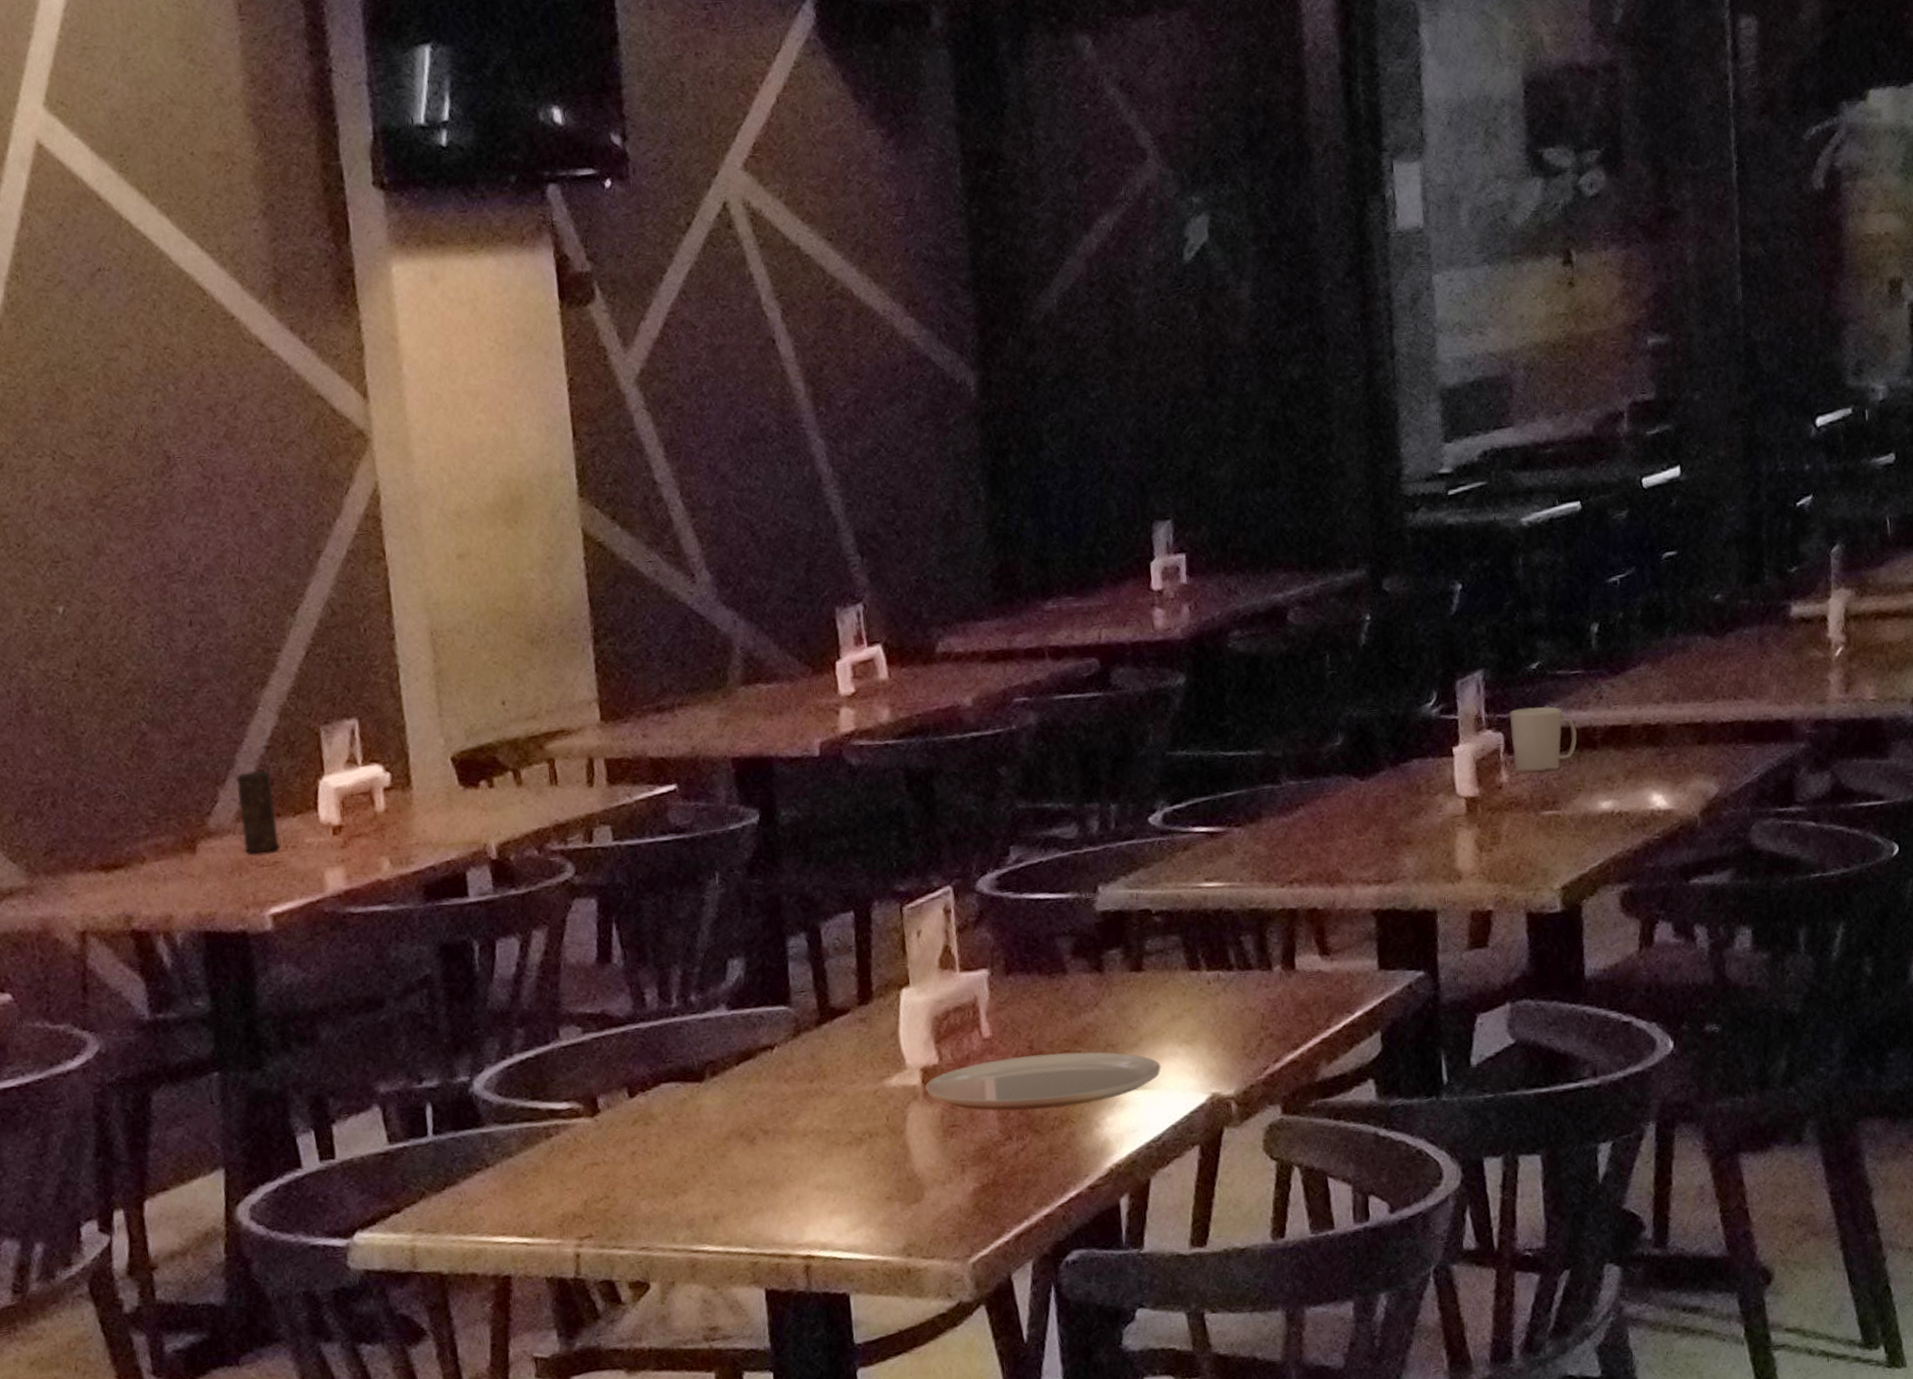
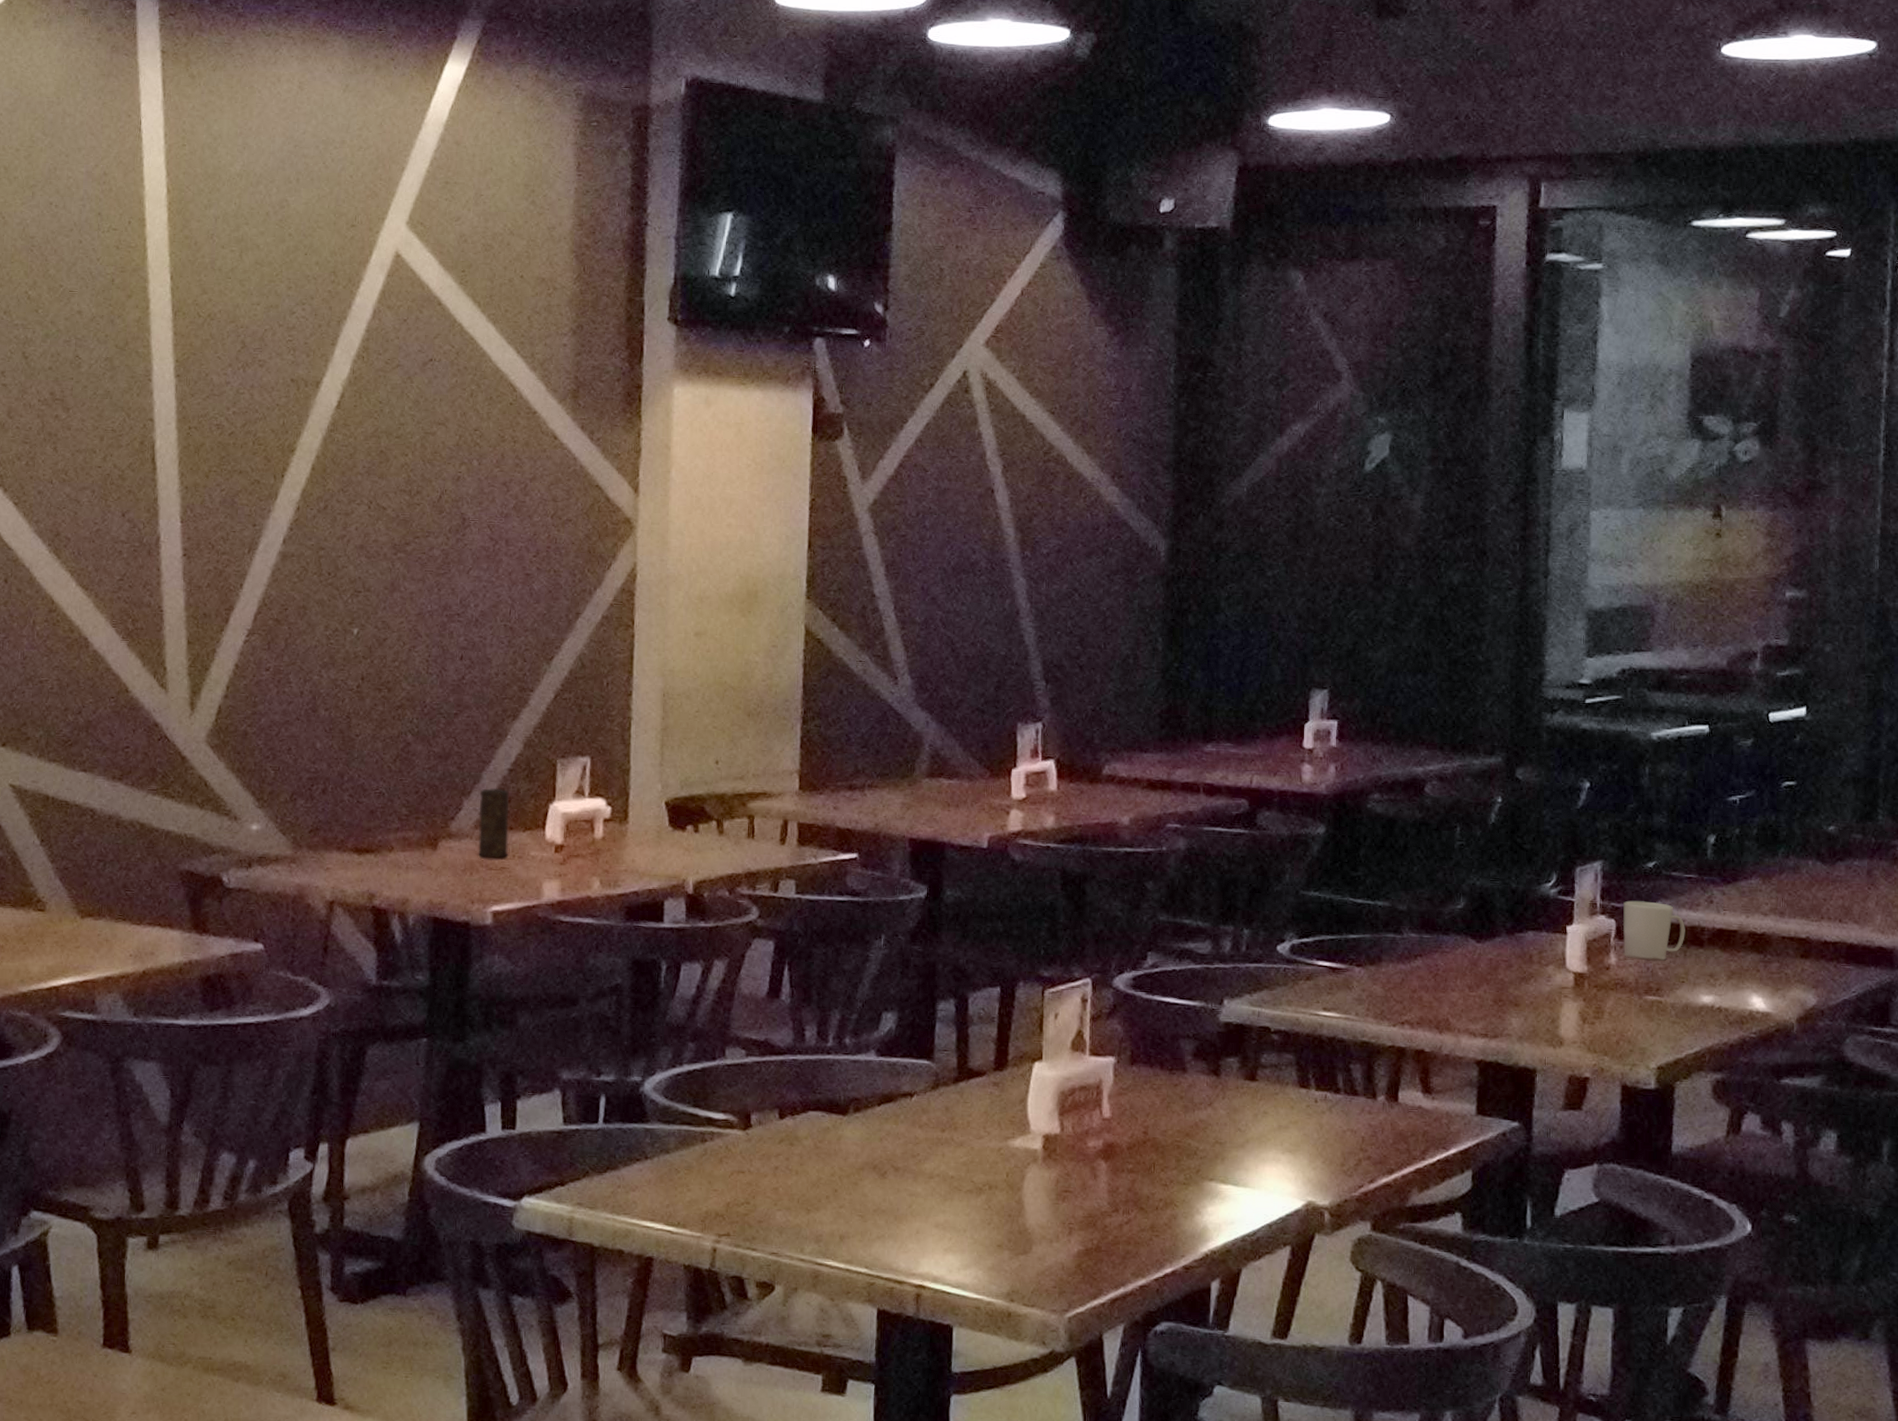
plate: present [925,1052,1161,1111] -> none [1045,1139,1263,1191]

